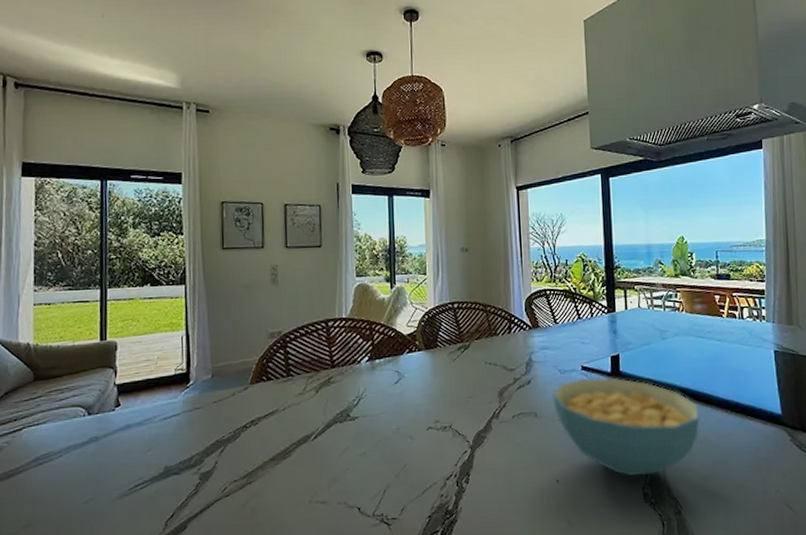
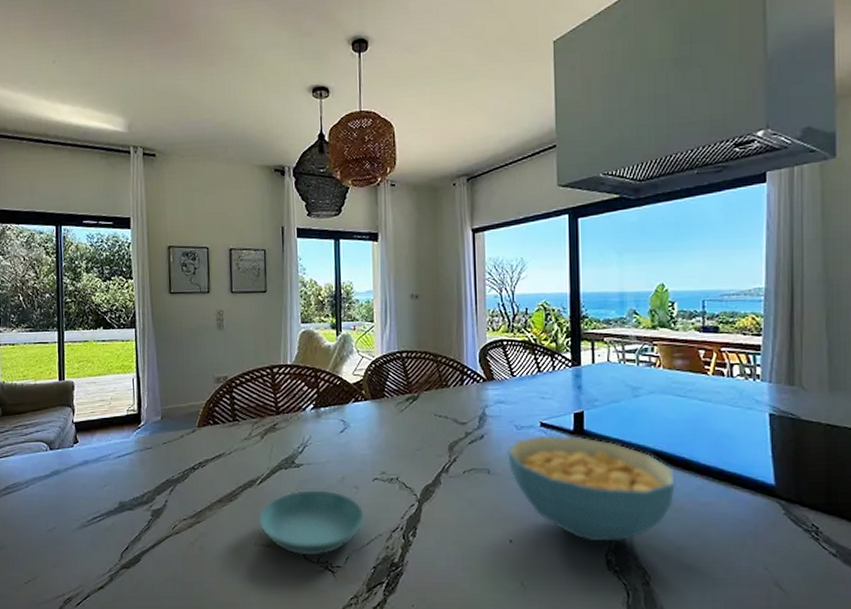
saucer: none [312,441,421,510] -> present [258,490,366,556]

